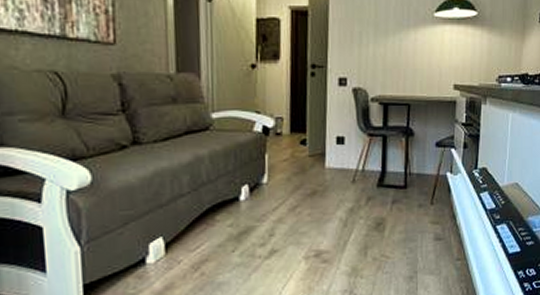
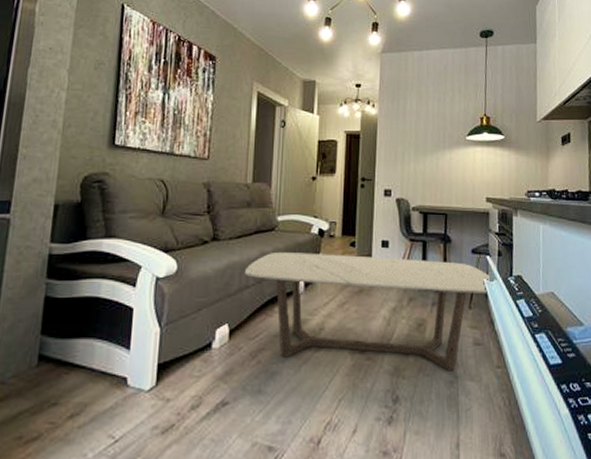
coffee table: none [176,153,453,268] -> present [244,251,490,372]

